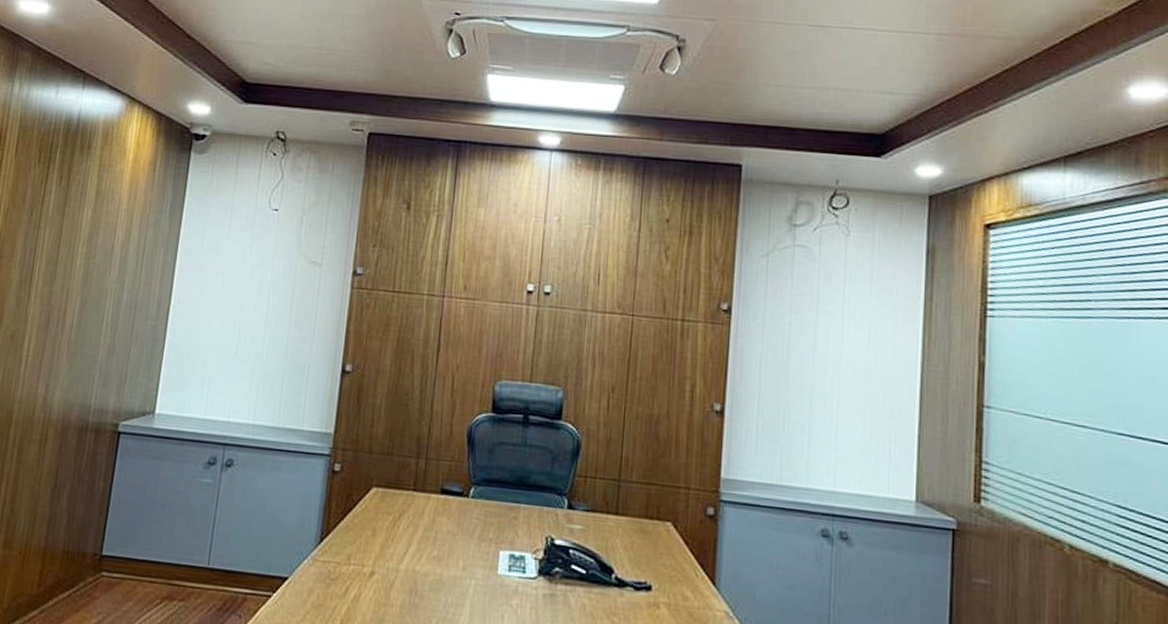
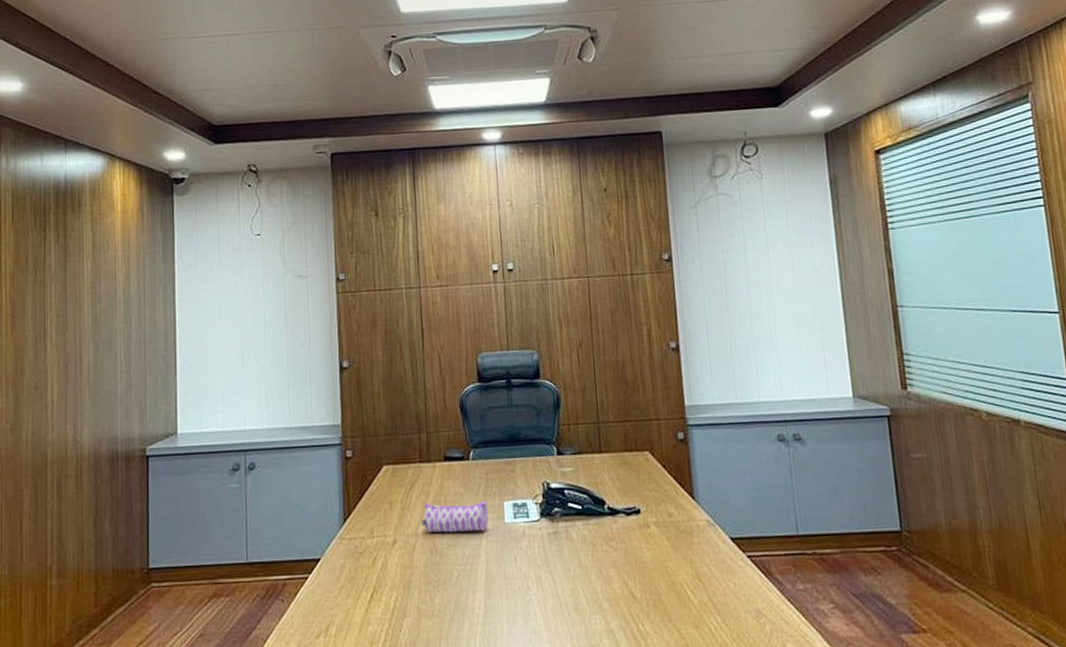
pencil case: none [405,536,481,579] -> present [422,500,488,533]

